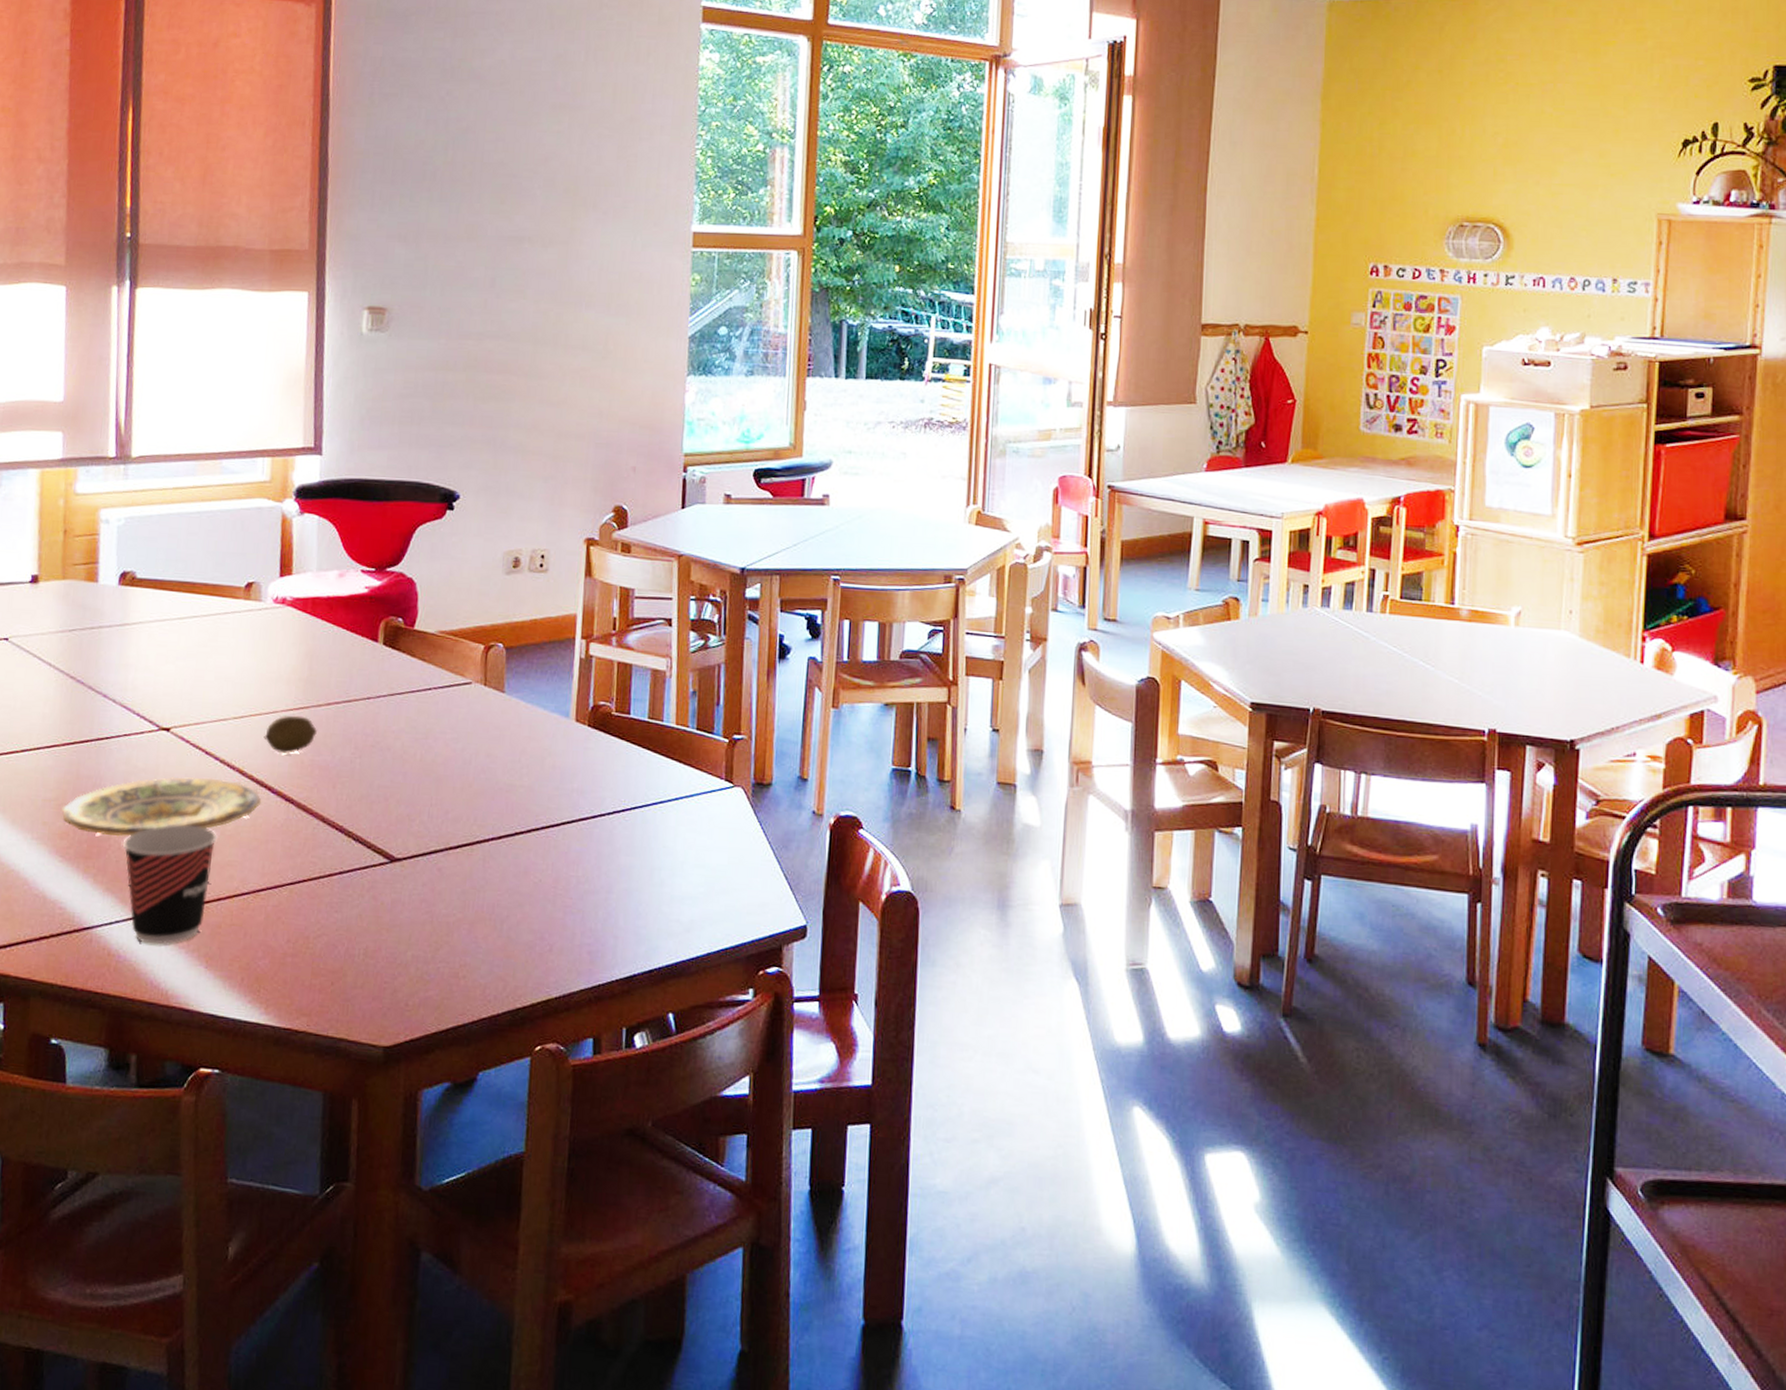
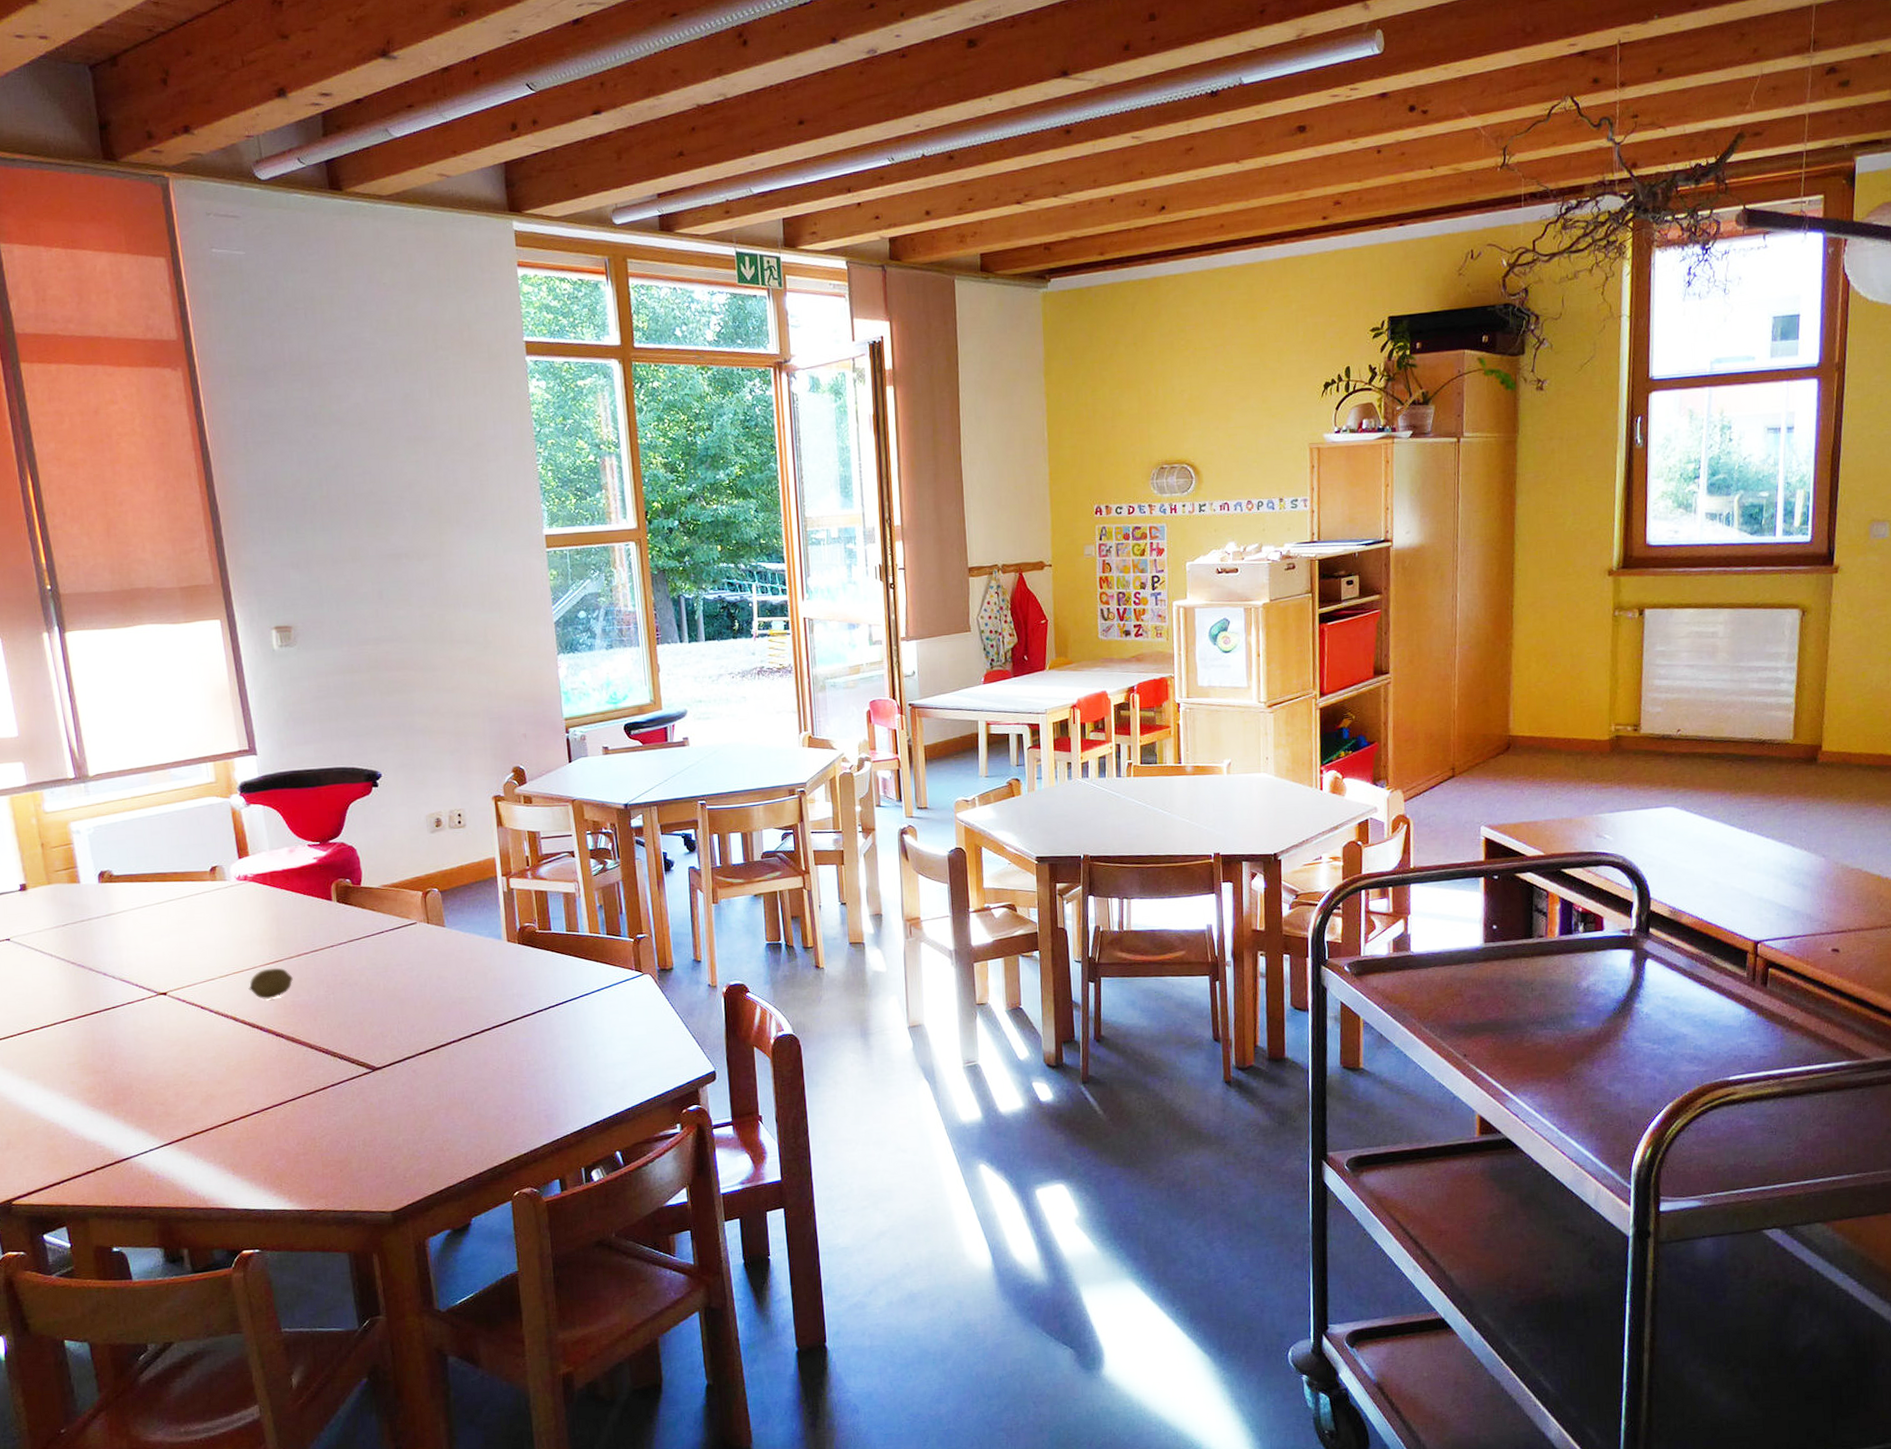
plate: present [61,776,262,837] -> none [85,1027,256,1084]
cup: present [123,825,217,945] -> none [144,1066,224,1163]

